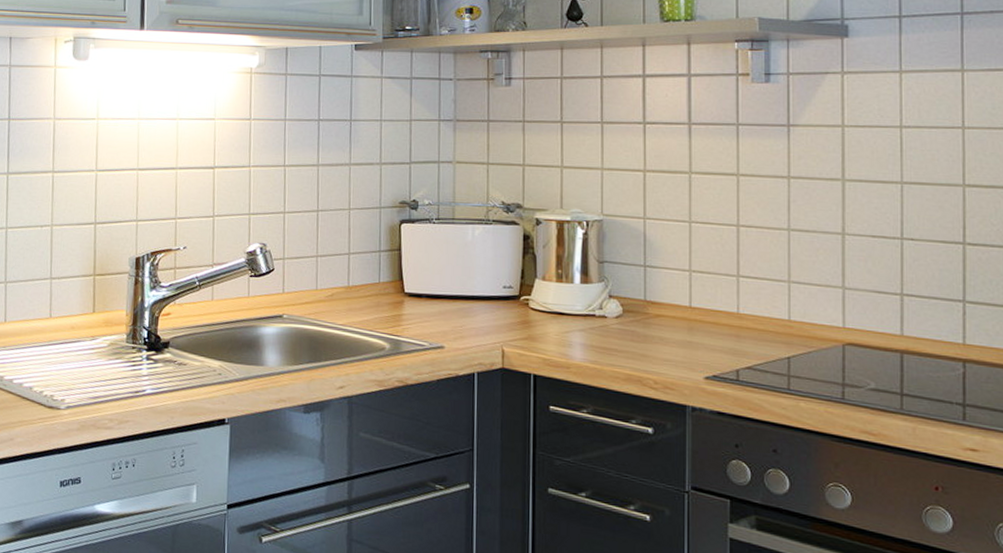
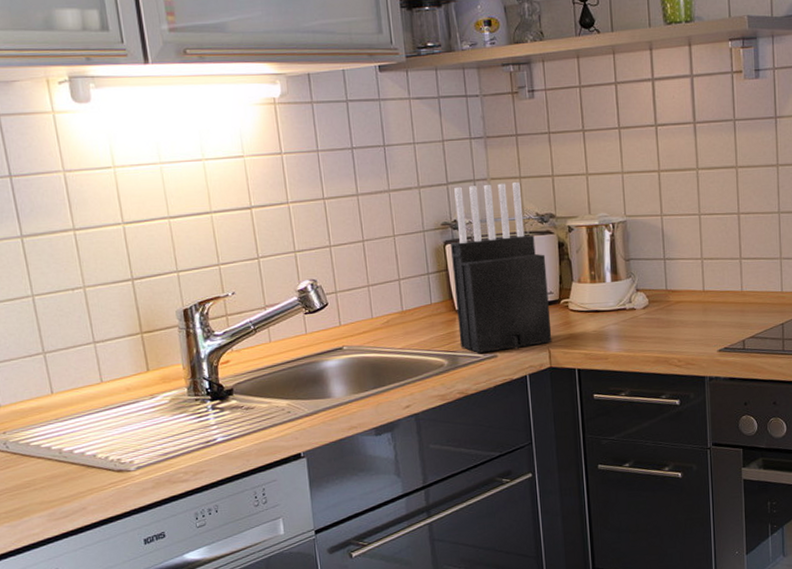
knife block: none [405,167,508,343] -> present [450,182,552,353]

